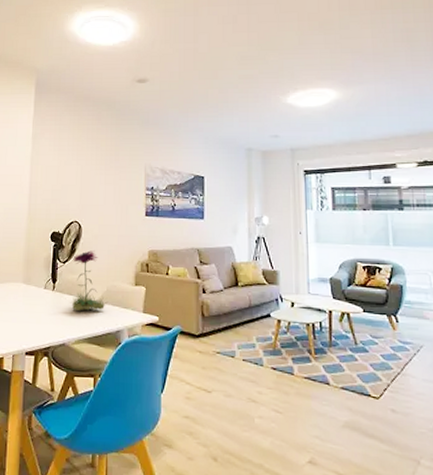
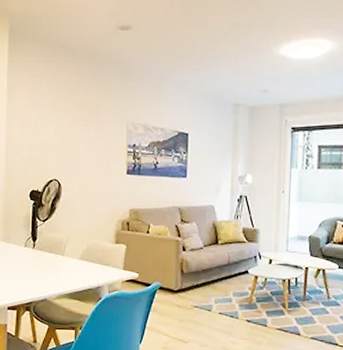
flower: present [71,250,107,311] -> none [52,209,88,268]

